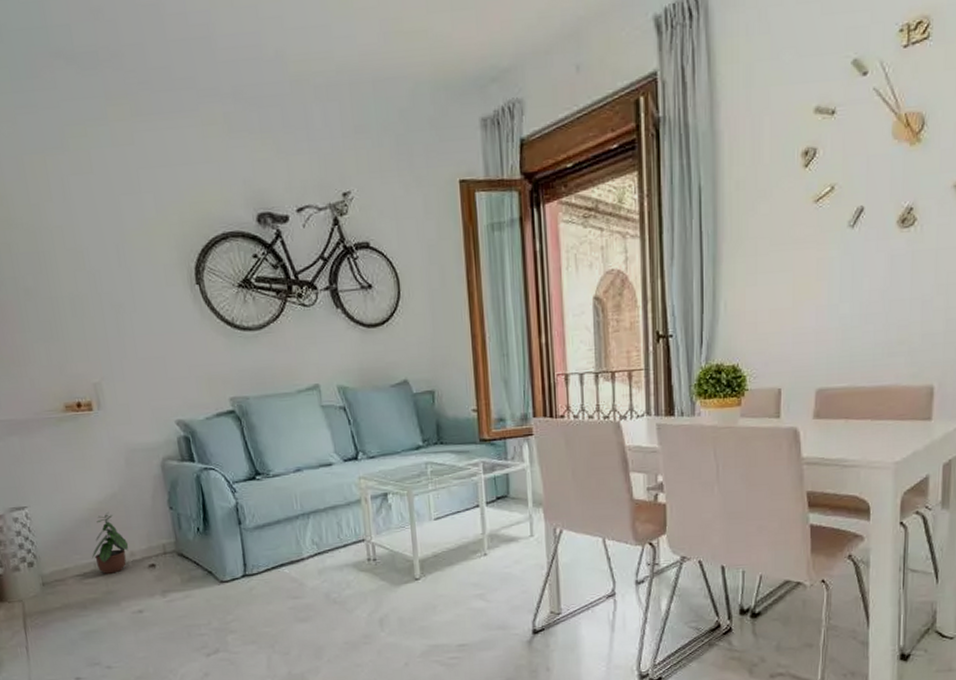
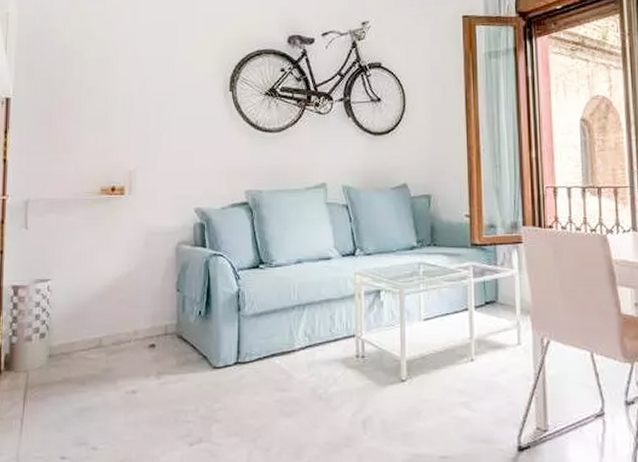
potted plant: present [92,512,129,574] -> none [99,290,134,351]

